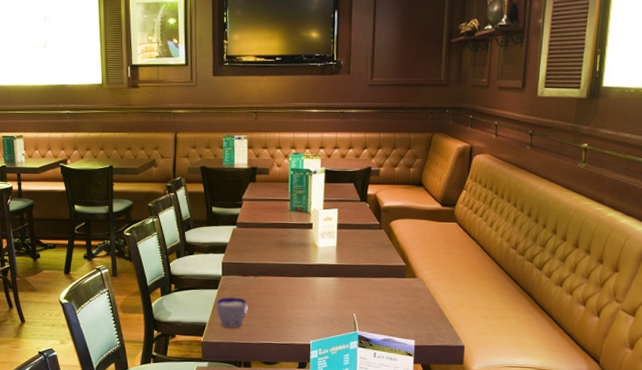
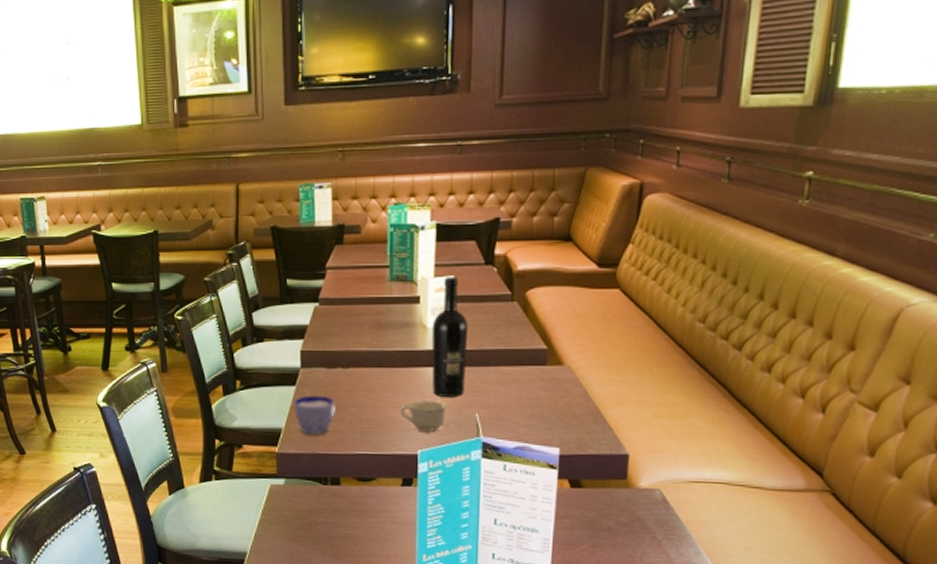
cup: none [297,303,331,327] -> present [400,401,446,432]
wine bottle: none [321,210,349,300] -> present [431,277,469,397]

